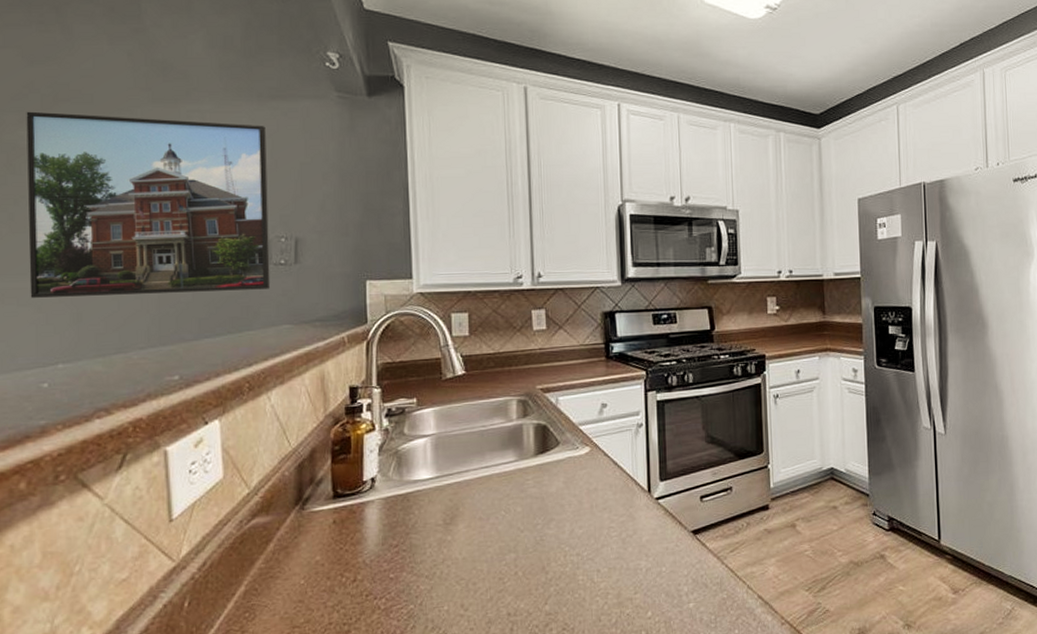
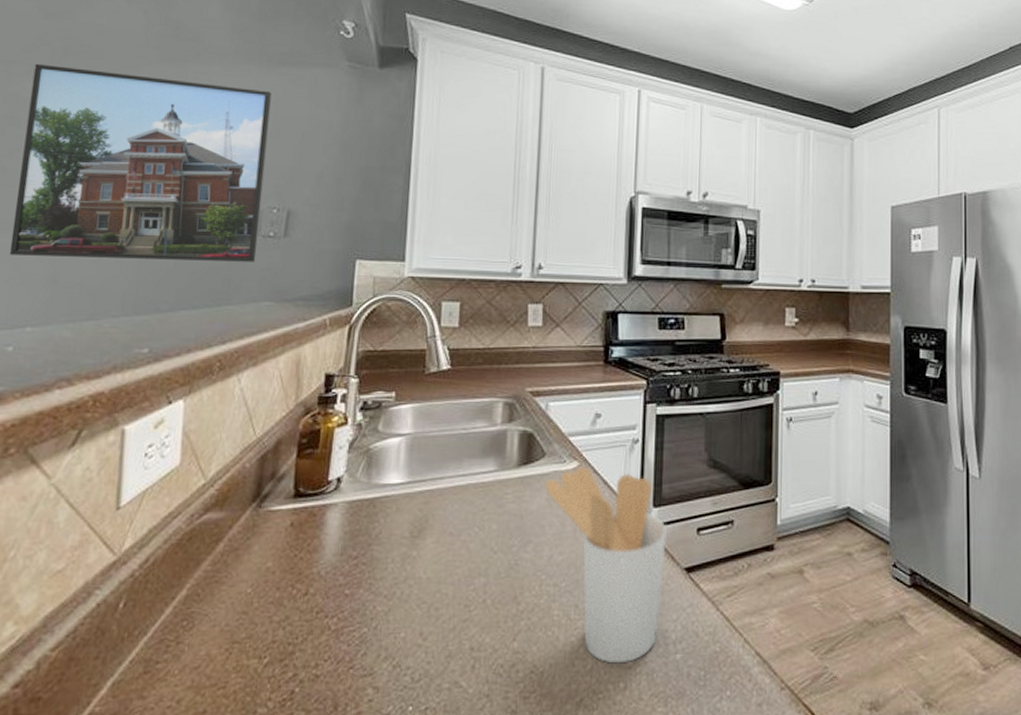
utensil holder: none [561,451,674,616] -> present [545,467,668,664]

